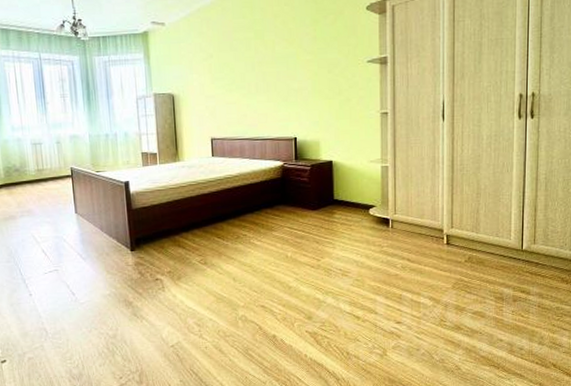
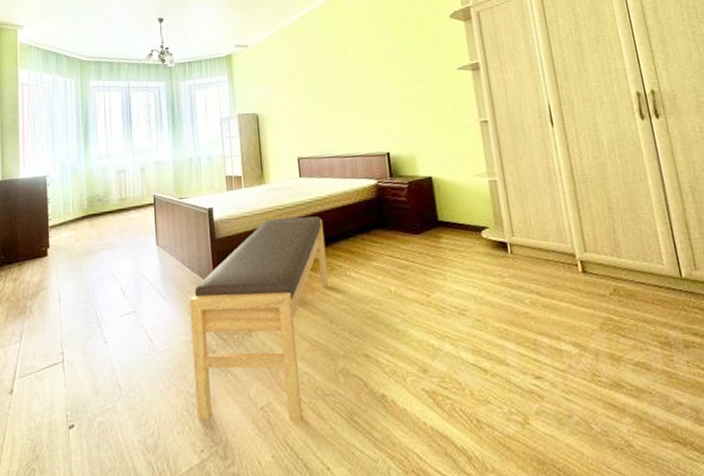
bench: none [108,191,235,355] -> present [189,216,329,421]

